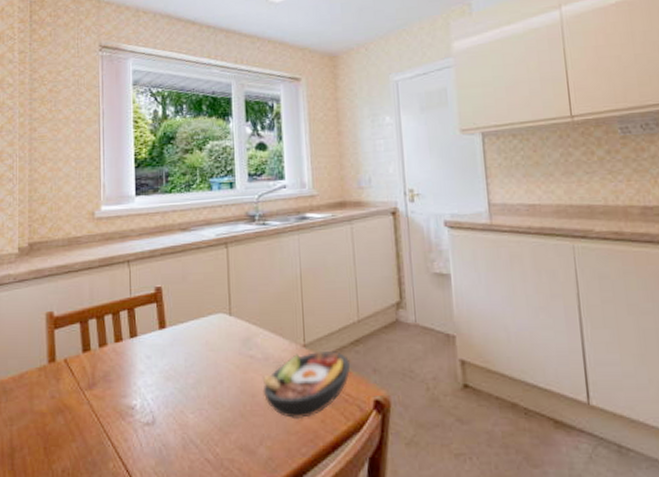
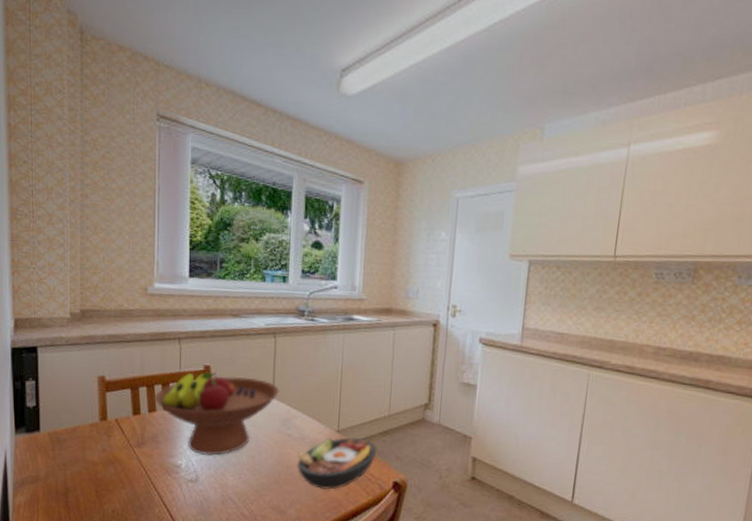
fruit bowl: none [104,293,237,391] -> present [154,371,280,456]

